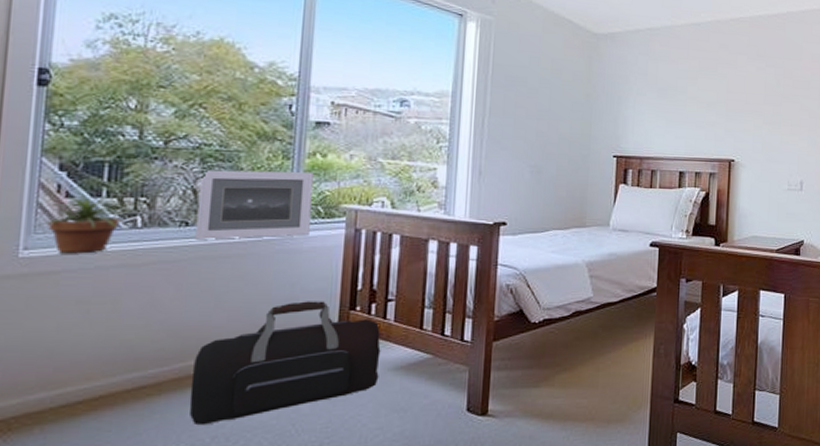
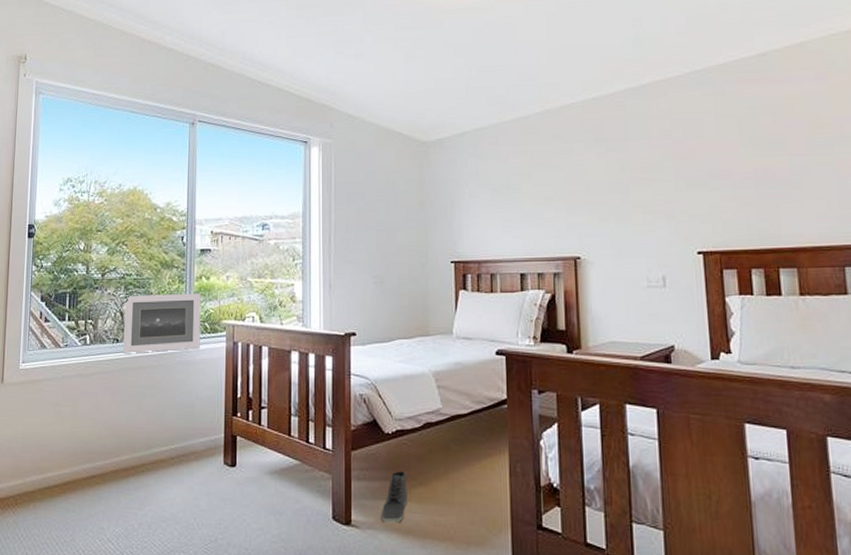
potted plant: present [34,194,134,254] -> none [28,318,85,366]
duffel bag: present [189,301,381,426] -> none [123,407,258,513]
sneaker: none [521,359,552,410] -> present [381,471,408,523]

